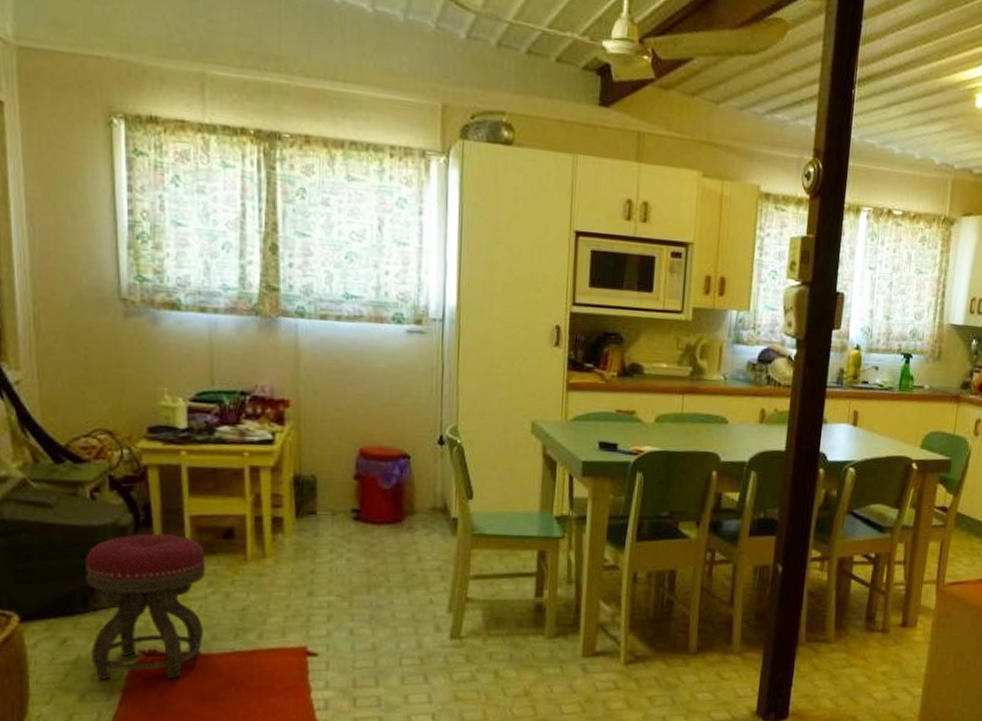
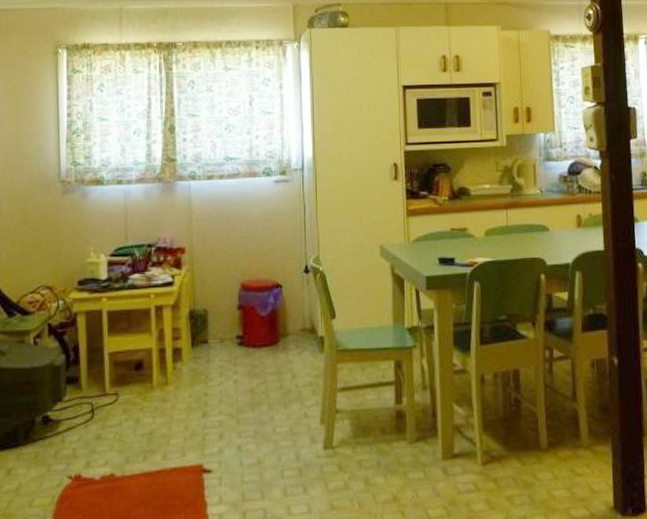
stool: present [85,533,206,680] -> none [28,370,121,505]

